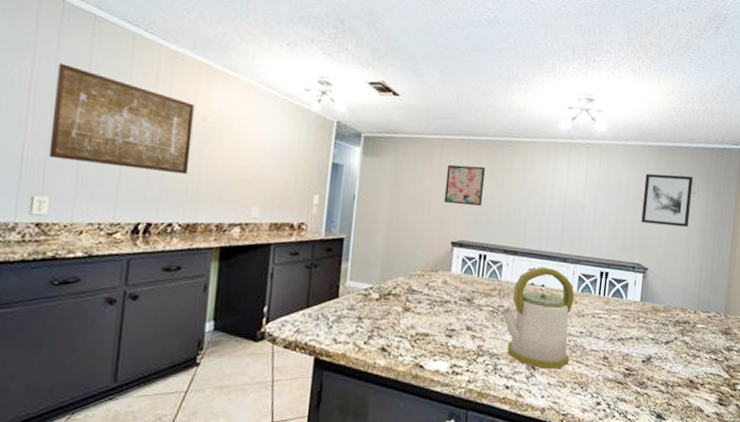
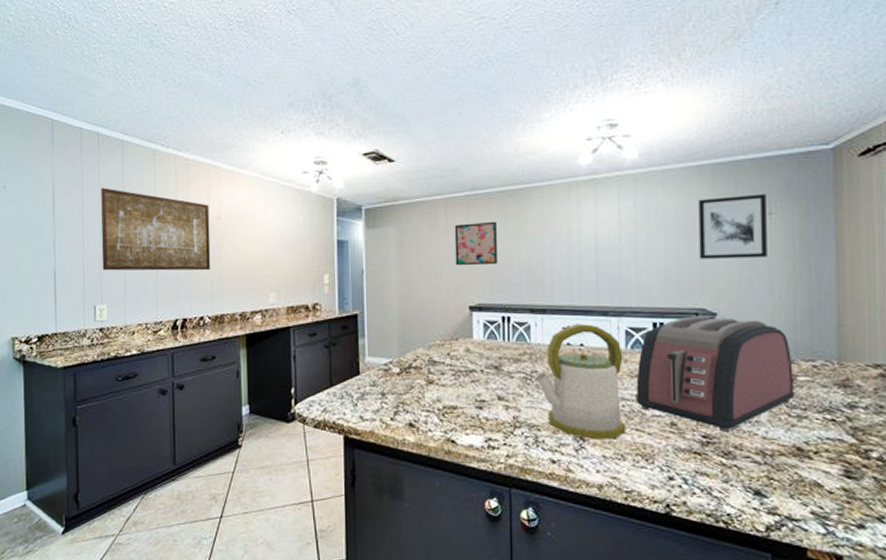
toaster: none [579,269,695,366] -> present [635,316,795,432]

